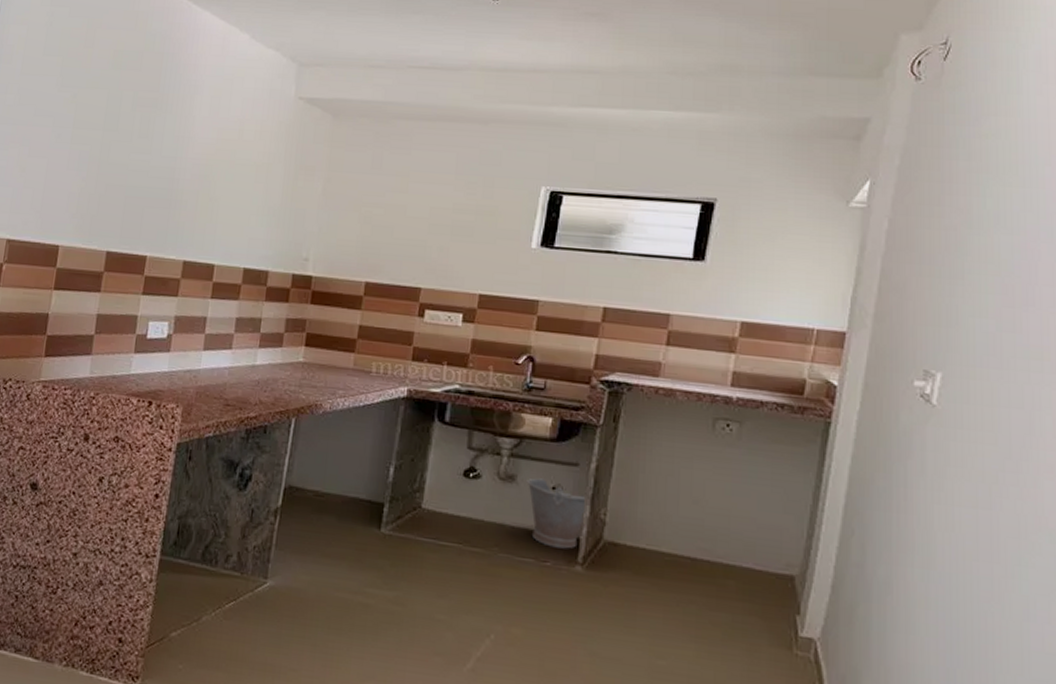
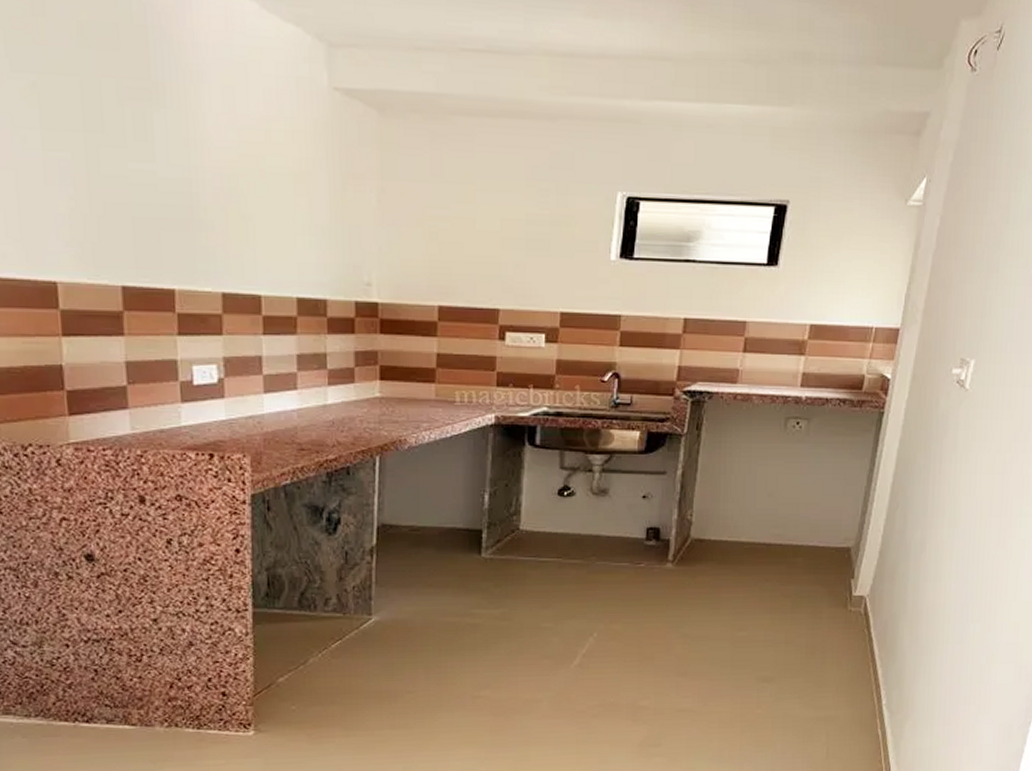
bucket: present [526,478,587,549] -> none [618,489,675,550]

